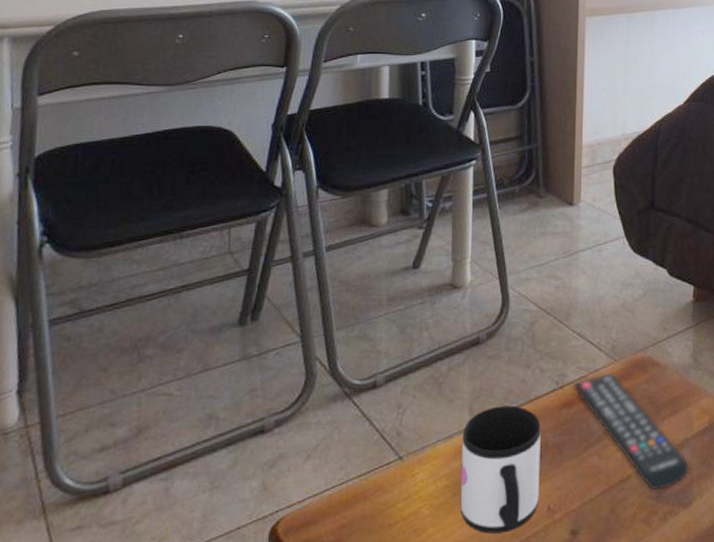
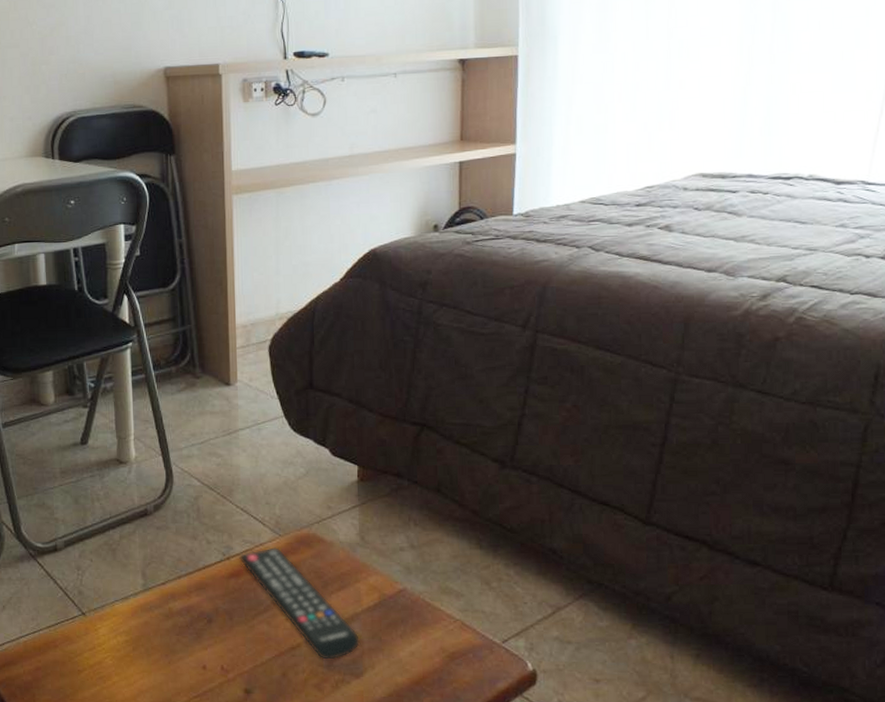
mug: present [460,405,541,534] -> none [138,573,213,686]

